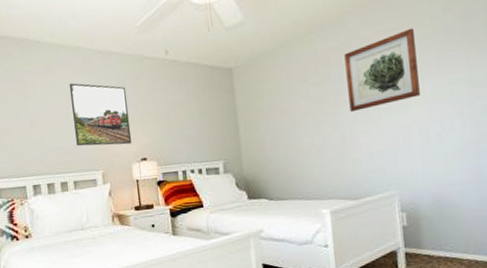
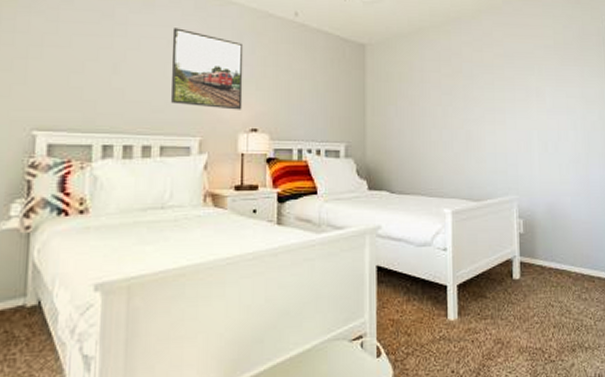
wall art: present [344,28,420,113] -> none [476,37,541,110]

